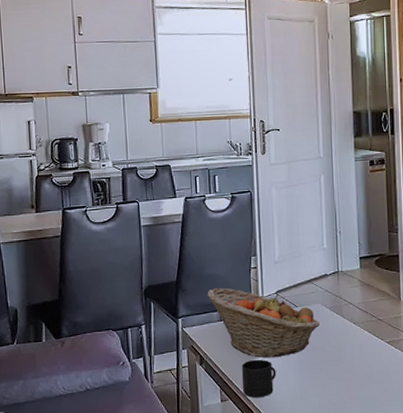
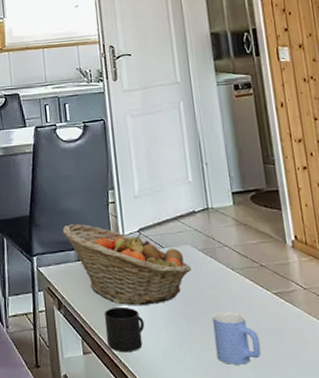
mug: none [334,359,372,402] -> present [212,312,262,365]

